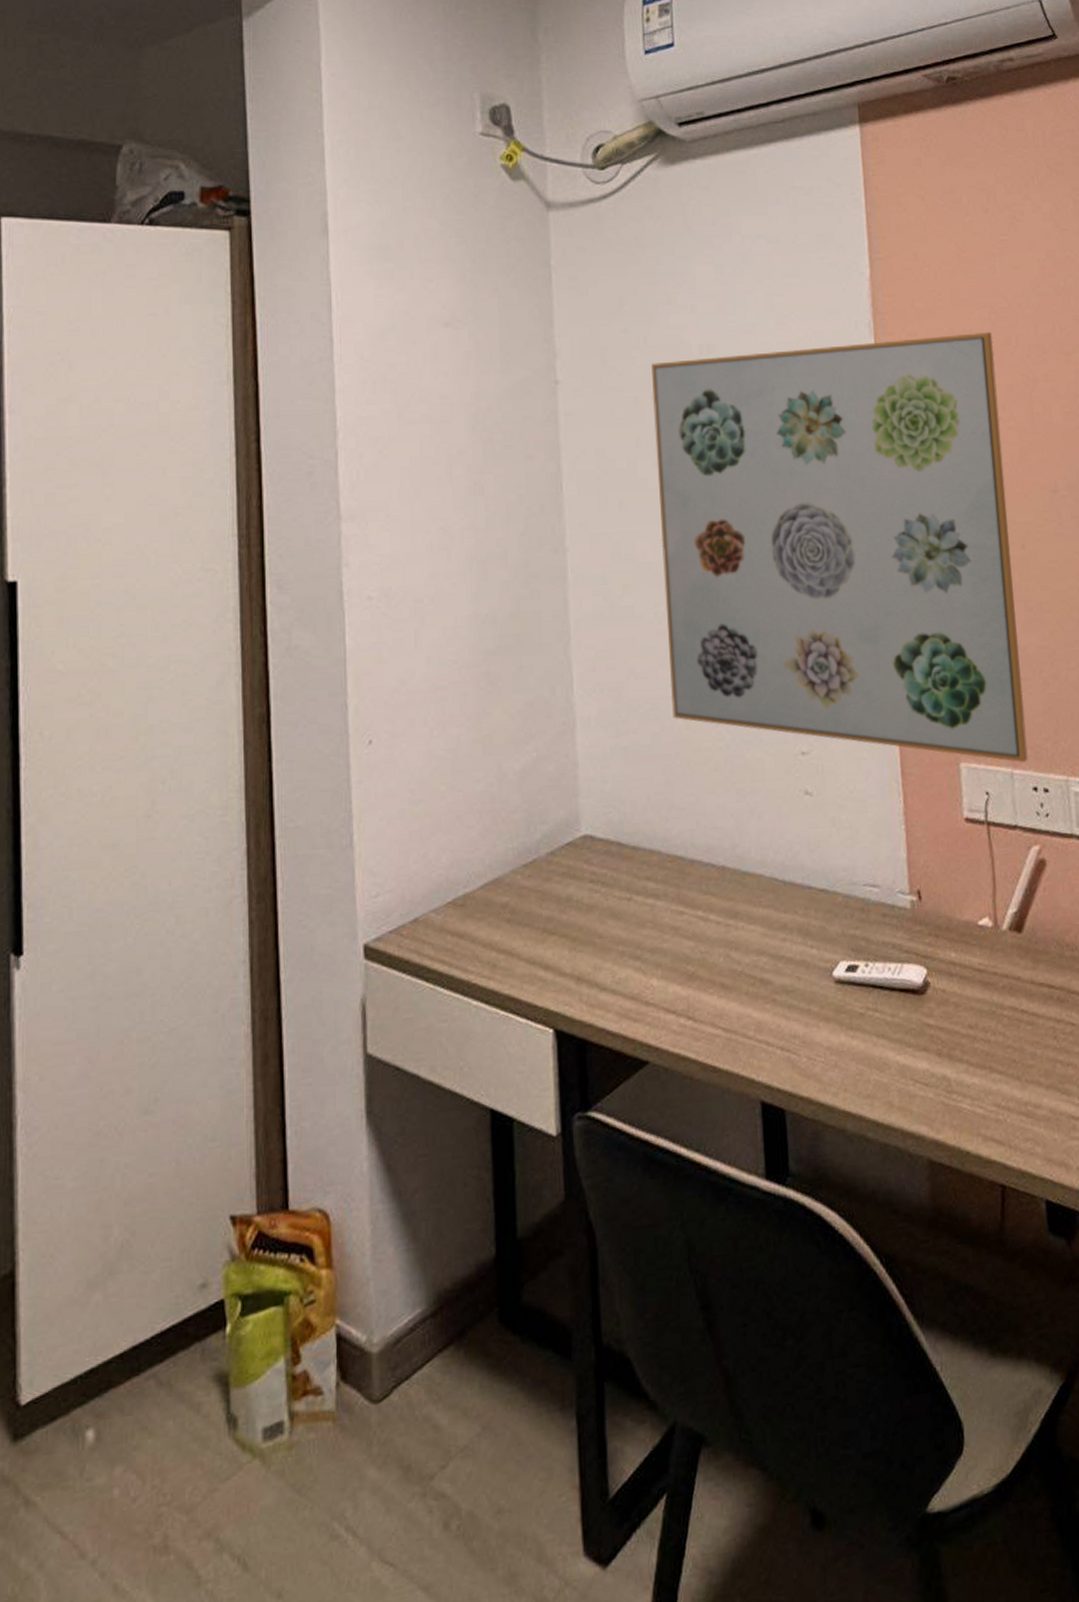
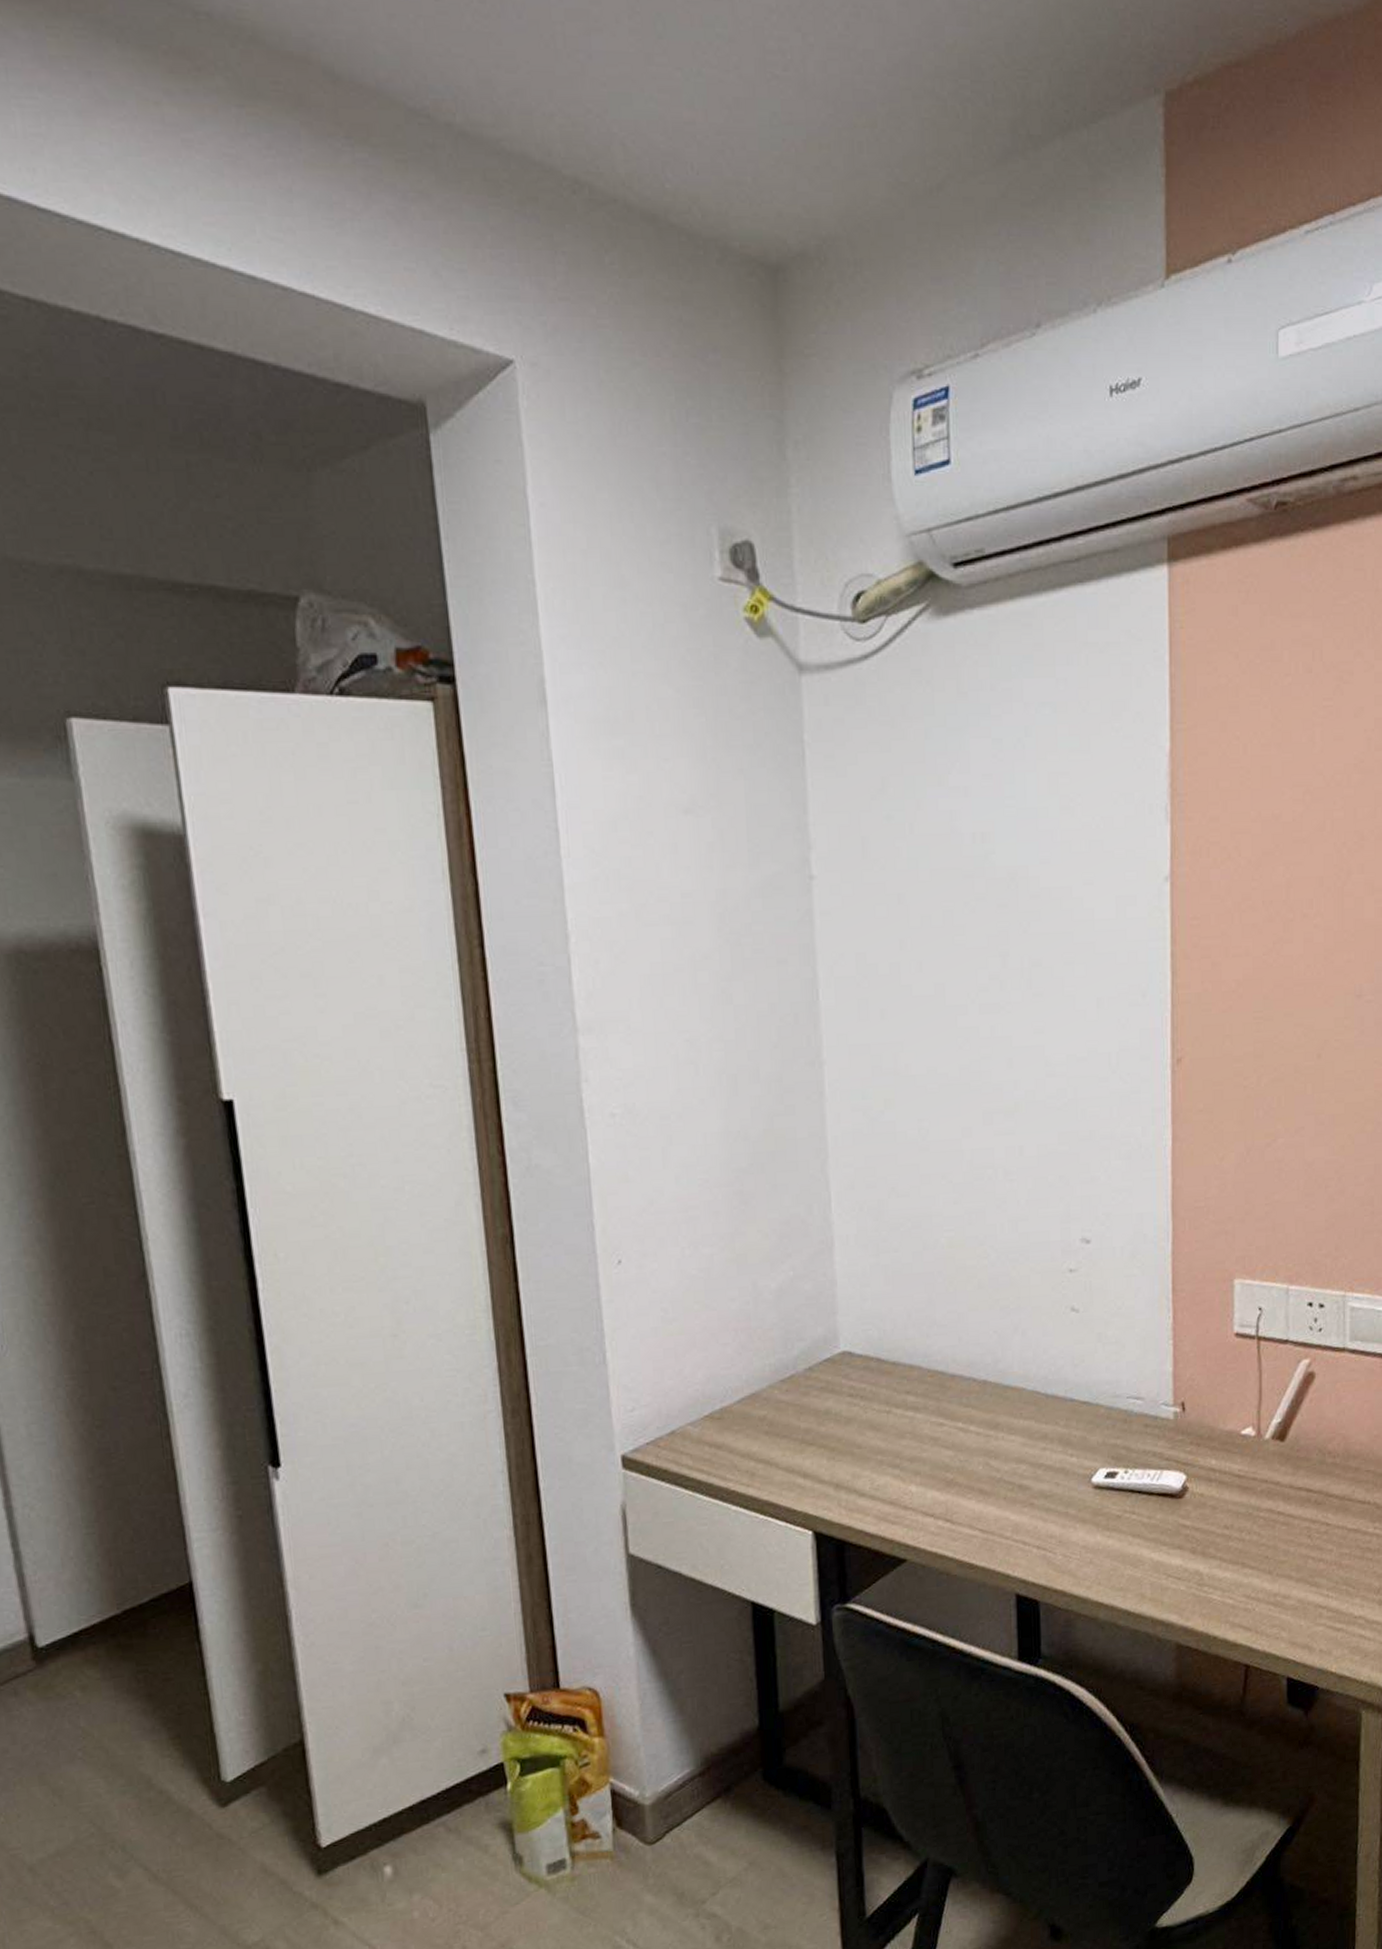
wall art: present [651,331,1028,763] -> none [918,815,1306,1279]

